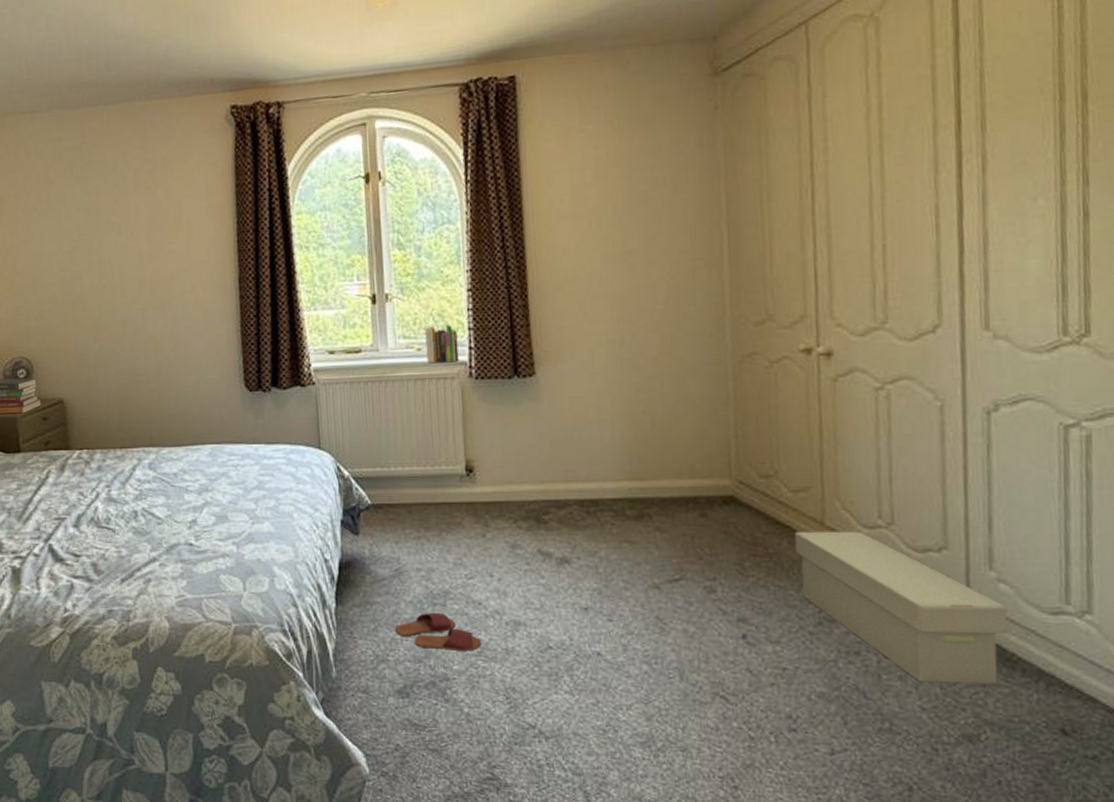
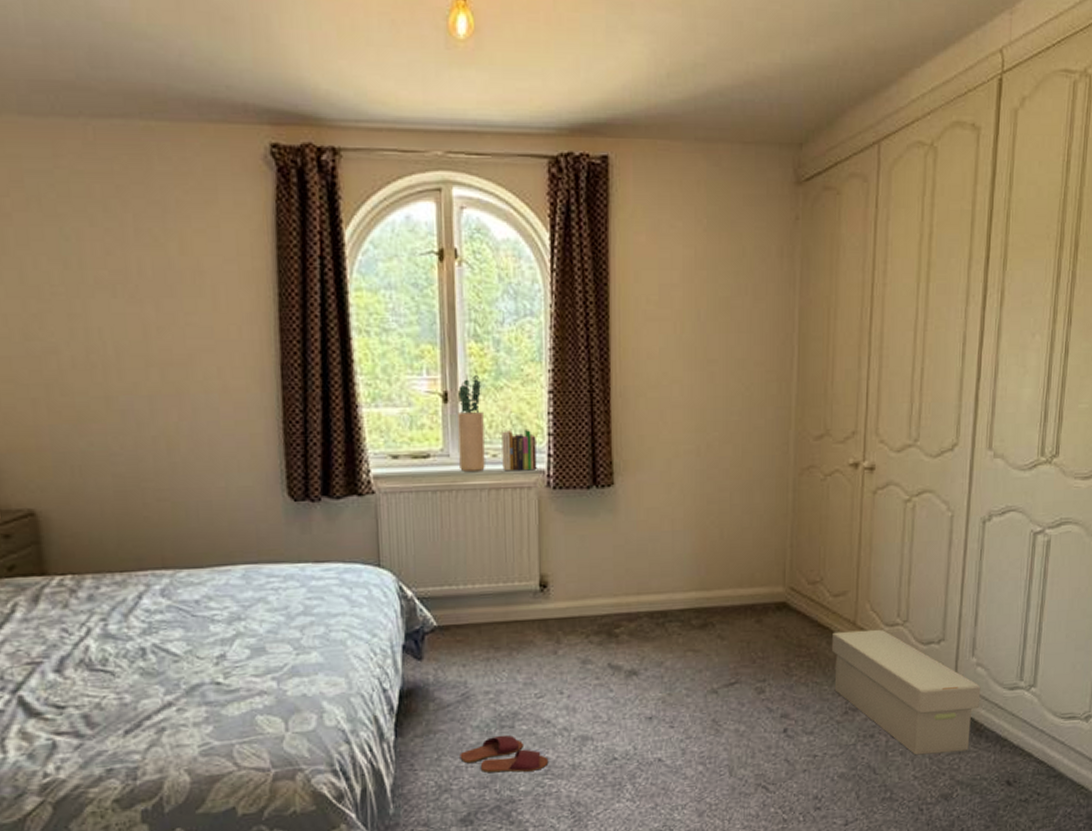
vase: none [385,275,411,364] -> present [458,371,485,471]

